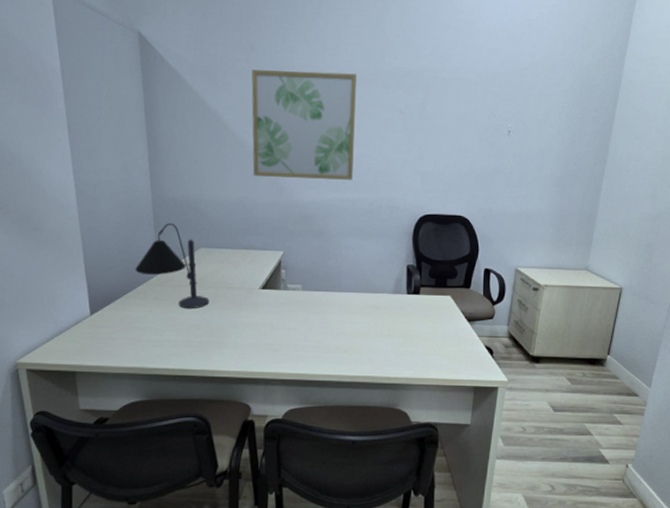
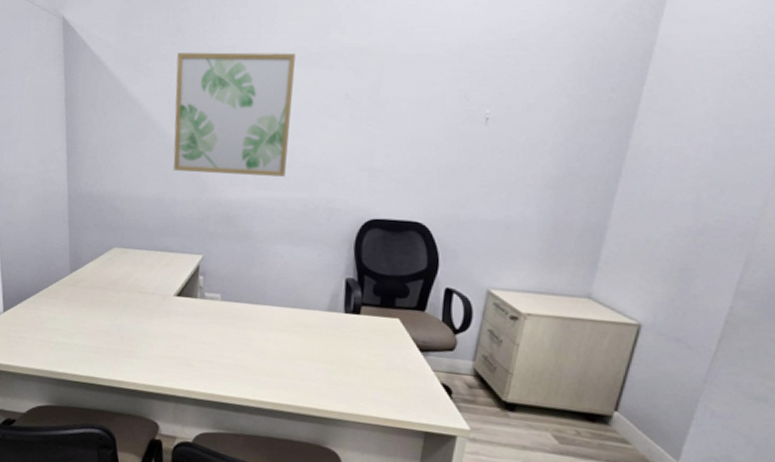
desk lamp: present [135,222,210,309] -> none [48,219,121,313]

